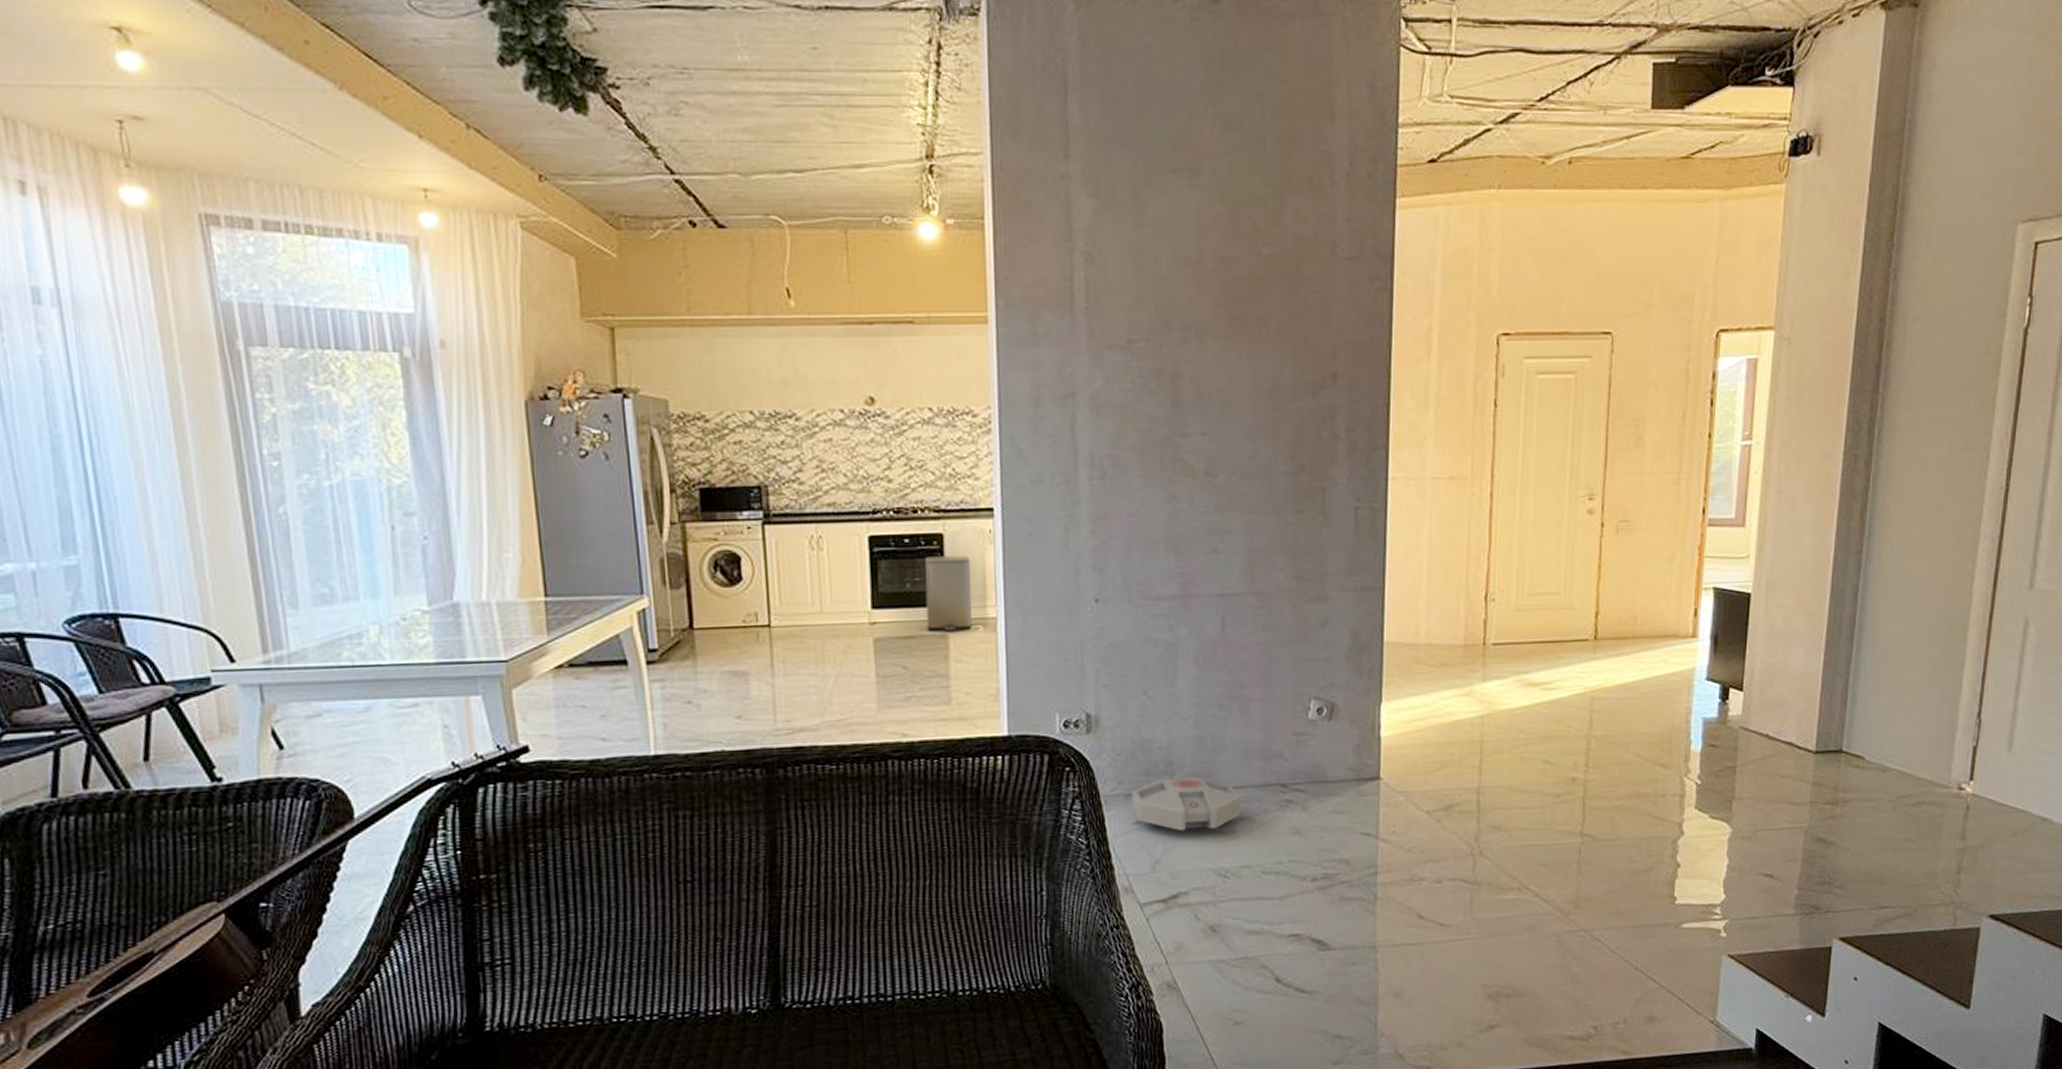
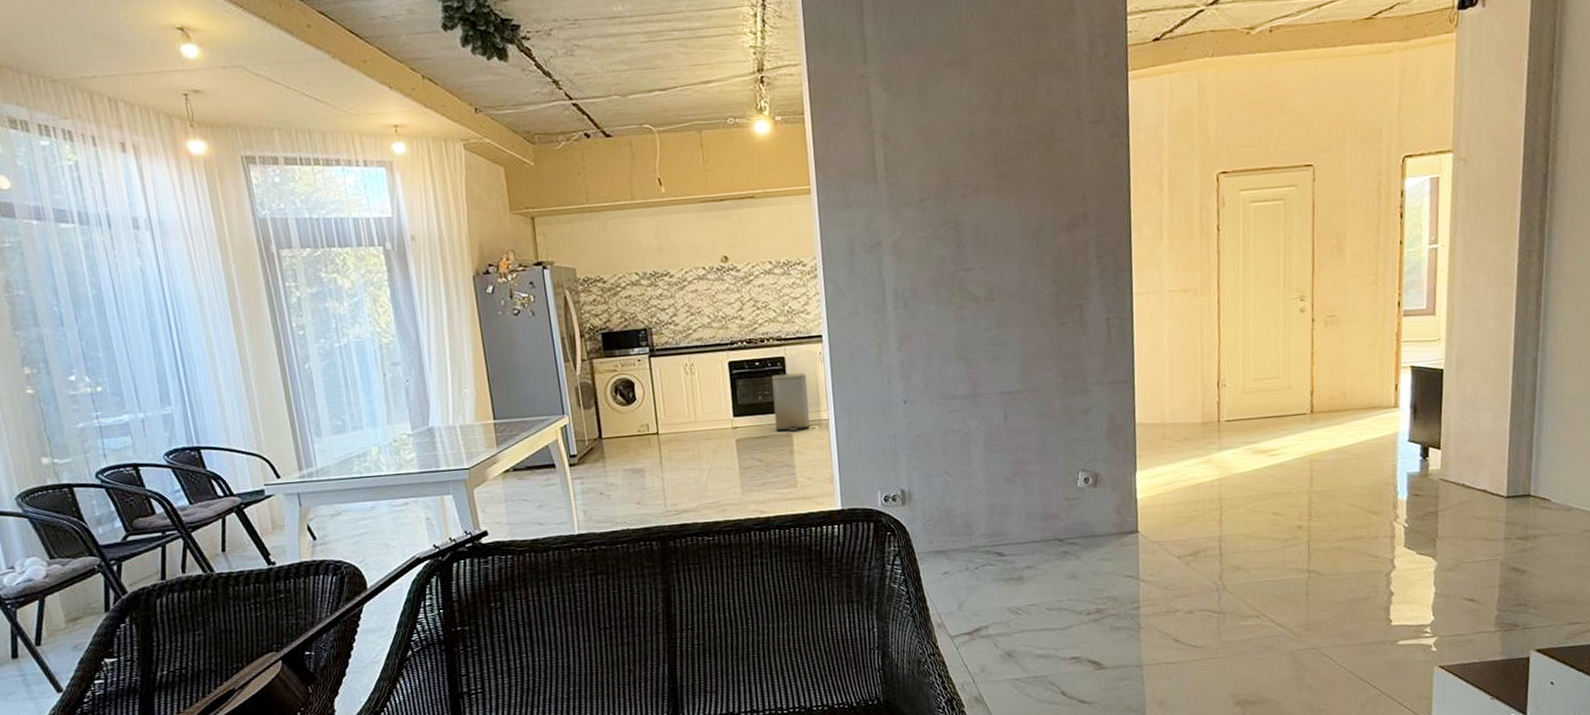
robot vacuum: present [1131,777,1241,831] -> none [939,536,1027,578]

